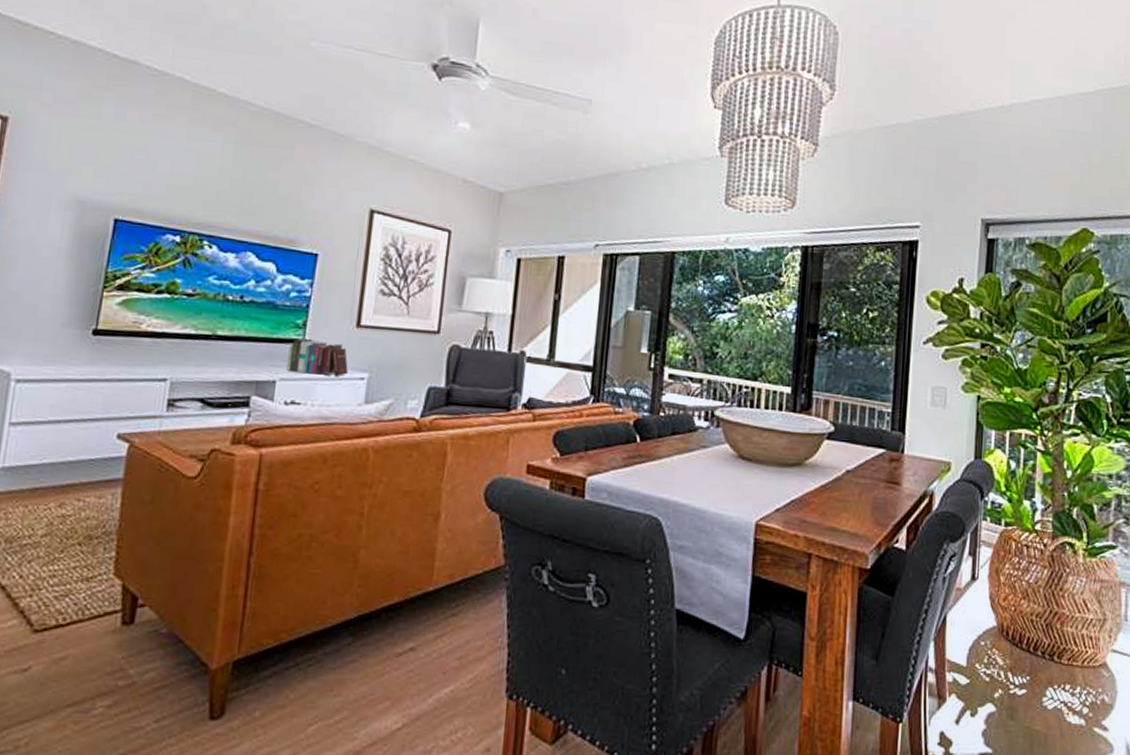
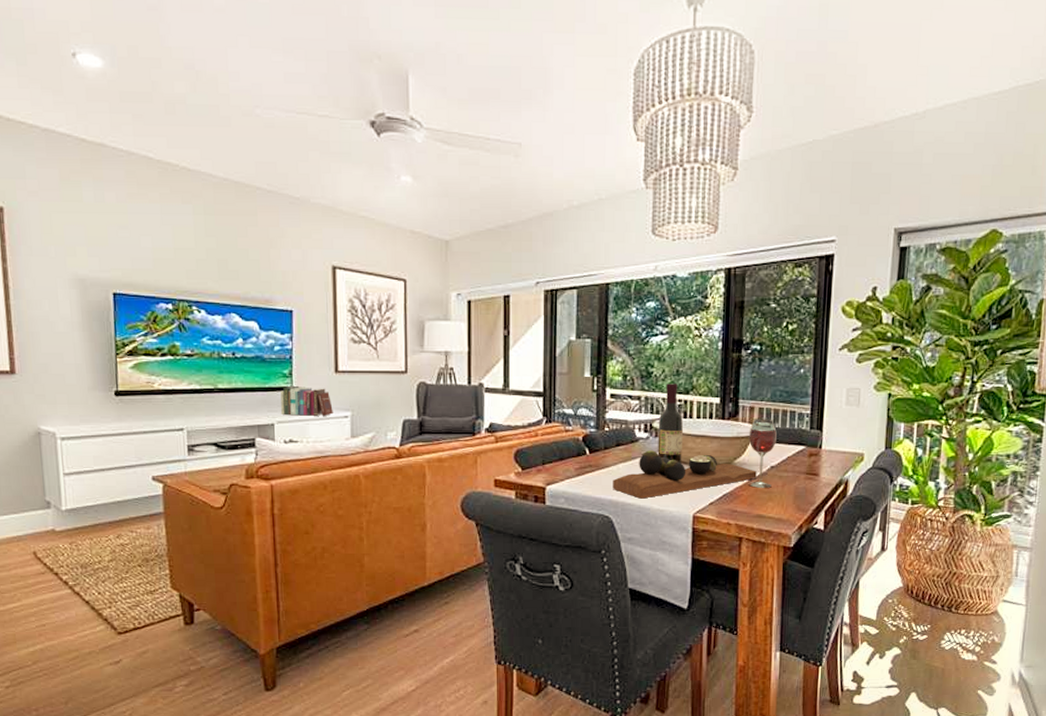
decorative tray: none [664,442,831,499] -> present [613,450,757,499]
wine bottle: none [718,367,749,460] -> present [657,384,683,464]
wineglass: none [821,414,854,496] -> present [748,419,777,488]

